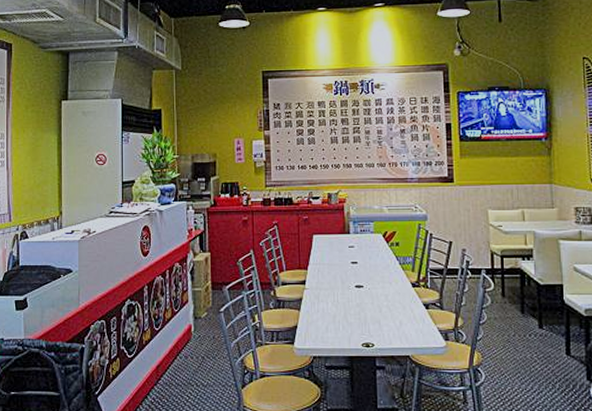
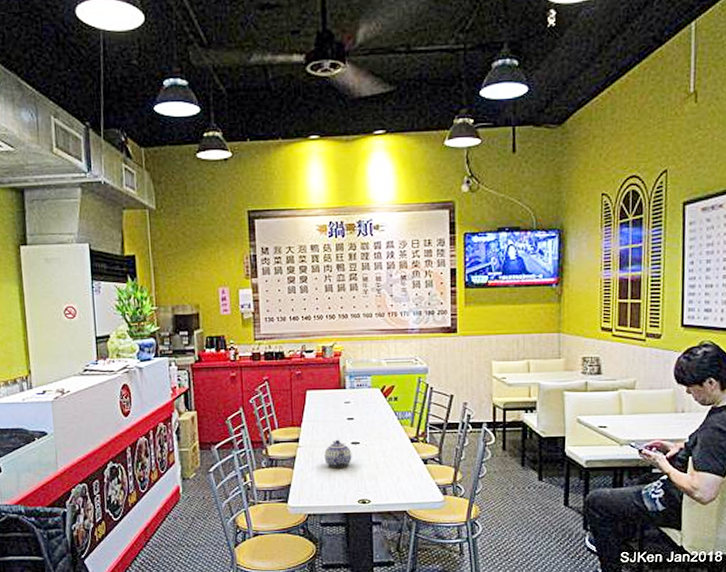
teapot: none [329,282,356,311] -> present [324,439,352,469]

